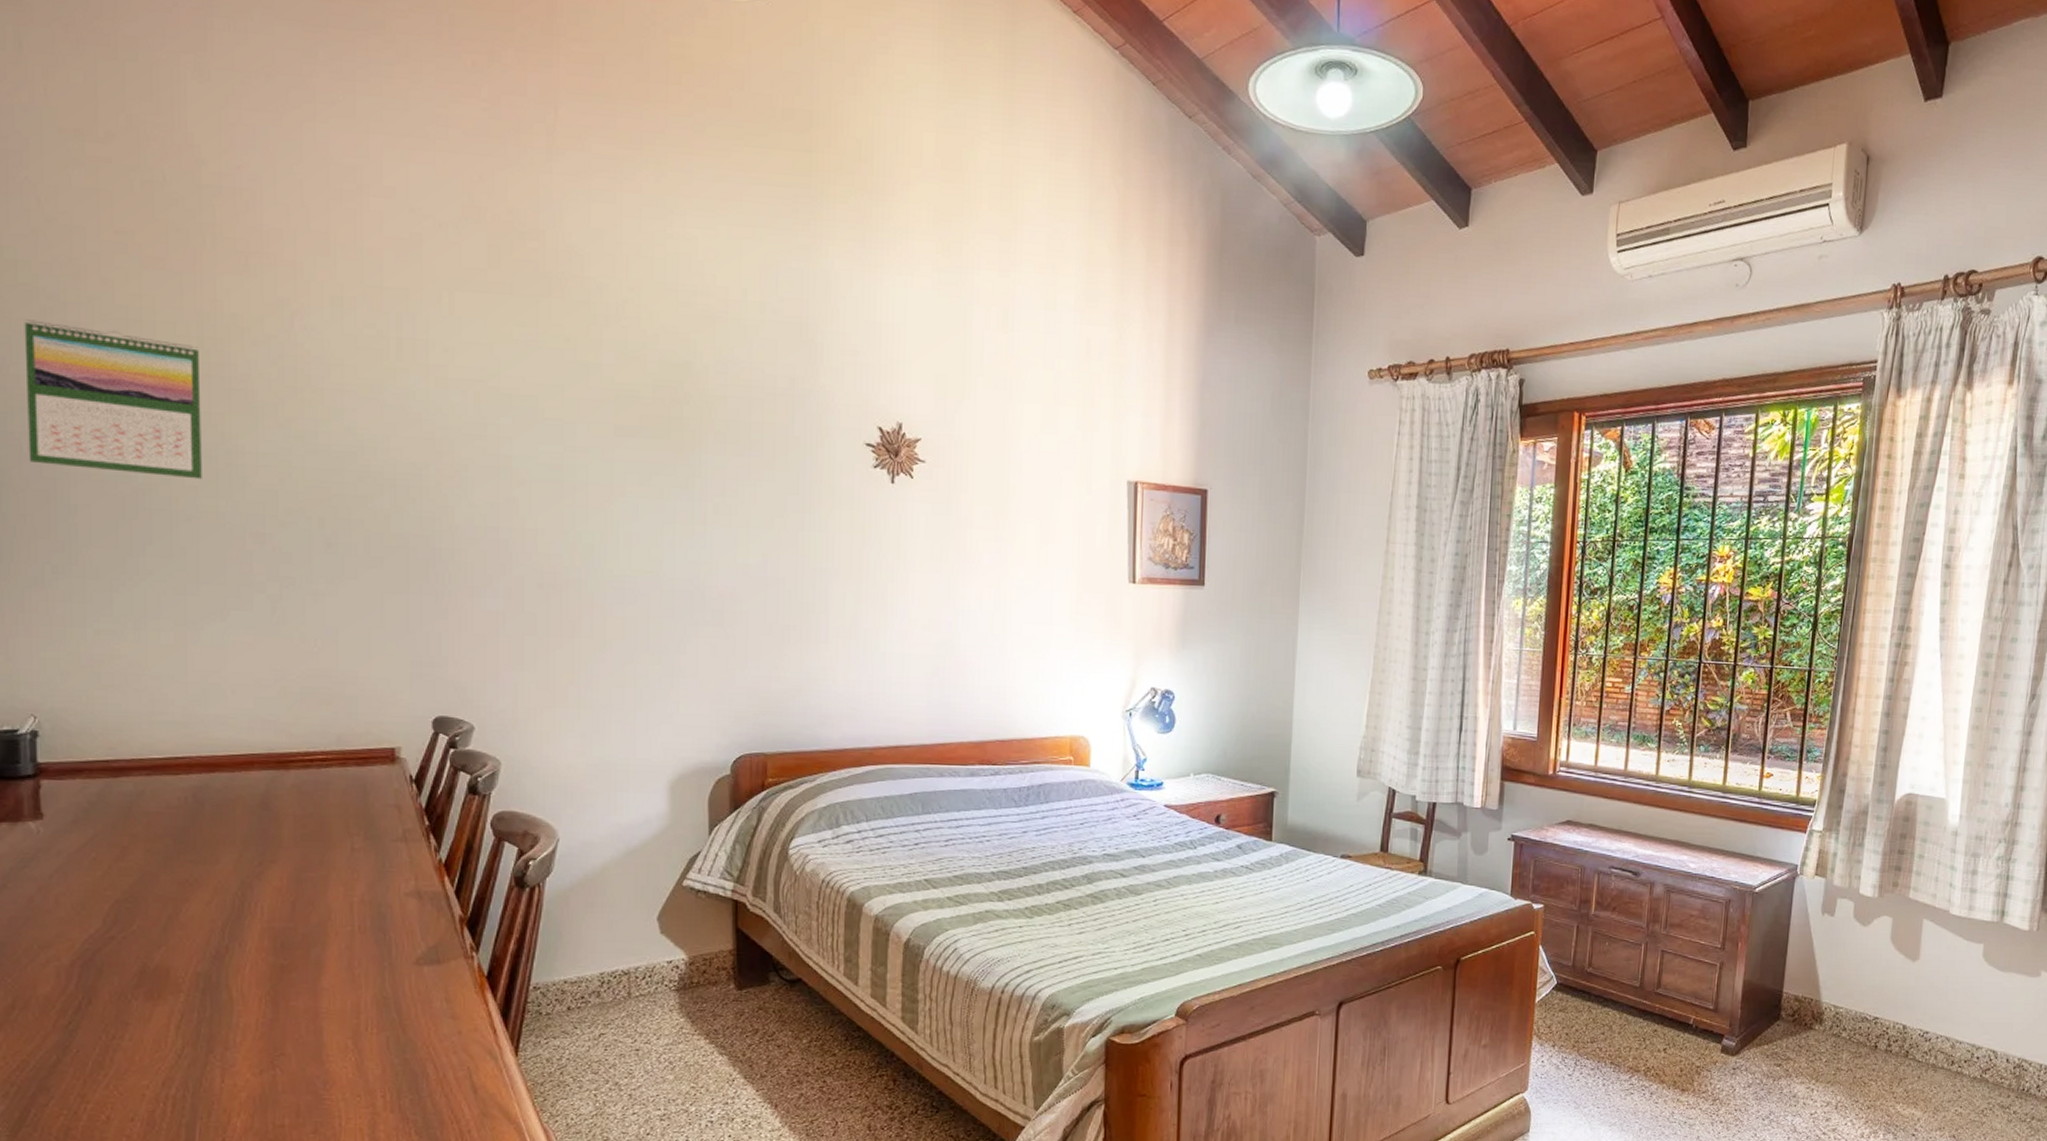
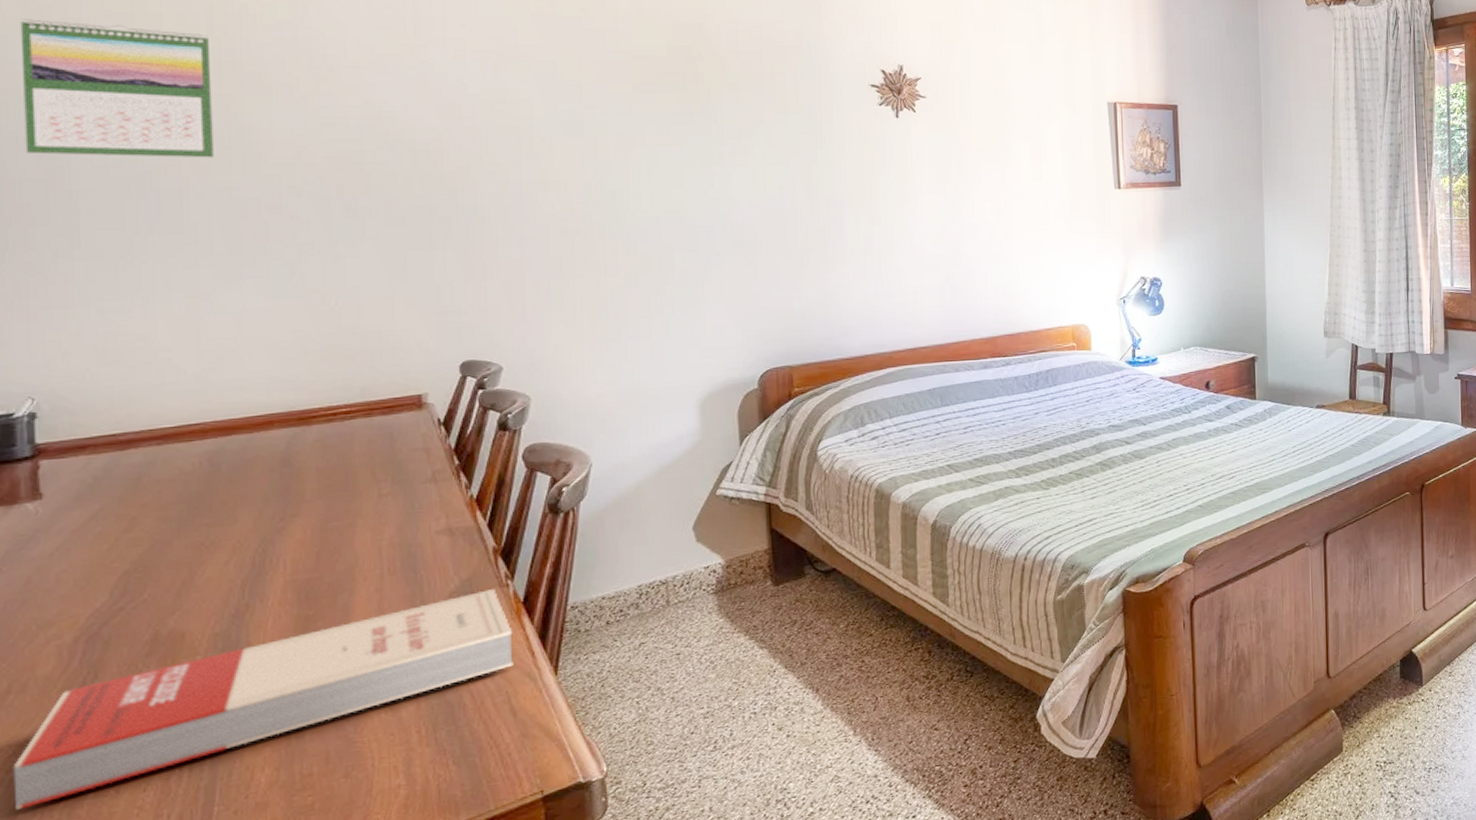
book: none [17,959,476,1123] -> present [13,589,514,810]

